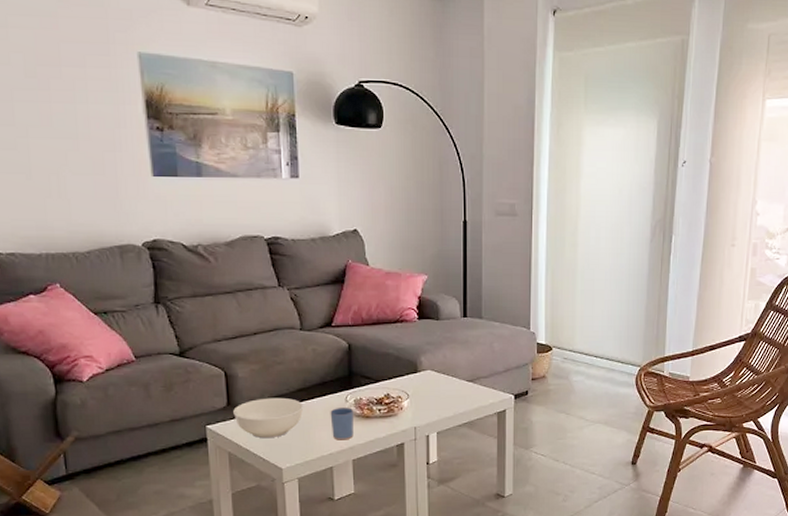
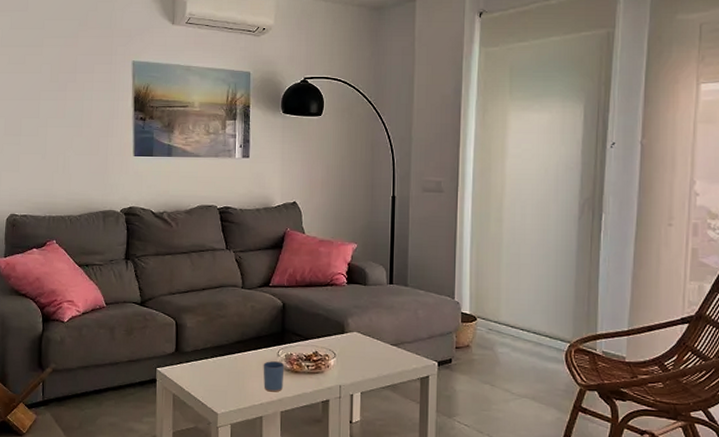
bowl: present [233,397,304,439] -> none [180,347,240,385]

